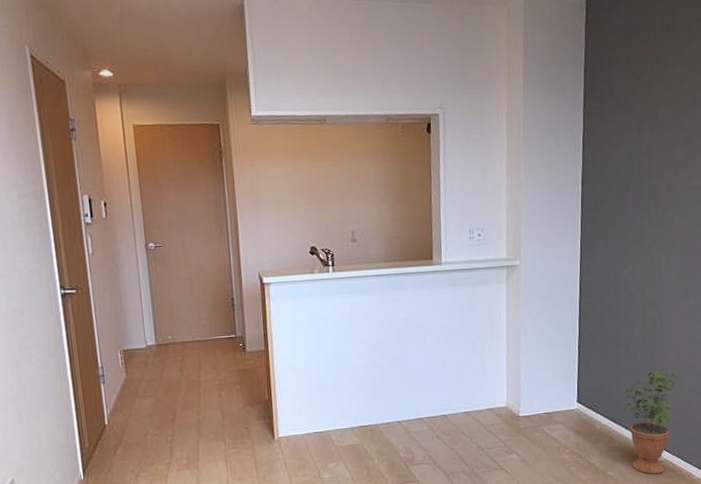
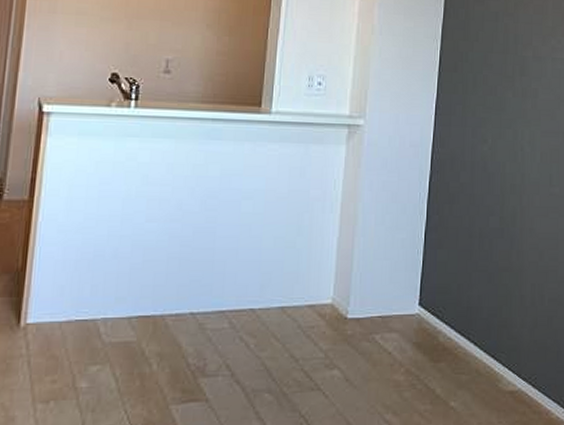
potted plant: present [624,366,678,474] -> none [474,267,538,408]

